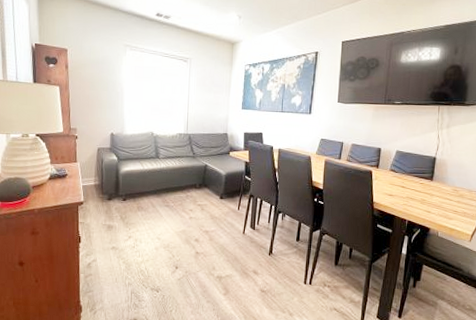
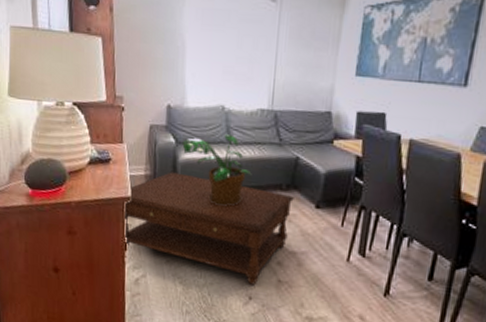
coffee table: none [79,181,205,258] -> present [125,172,294,285]
potted plant: none [122,152,175,203] -> present [182,134,252,207]

